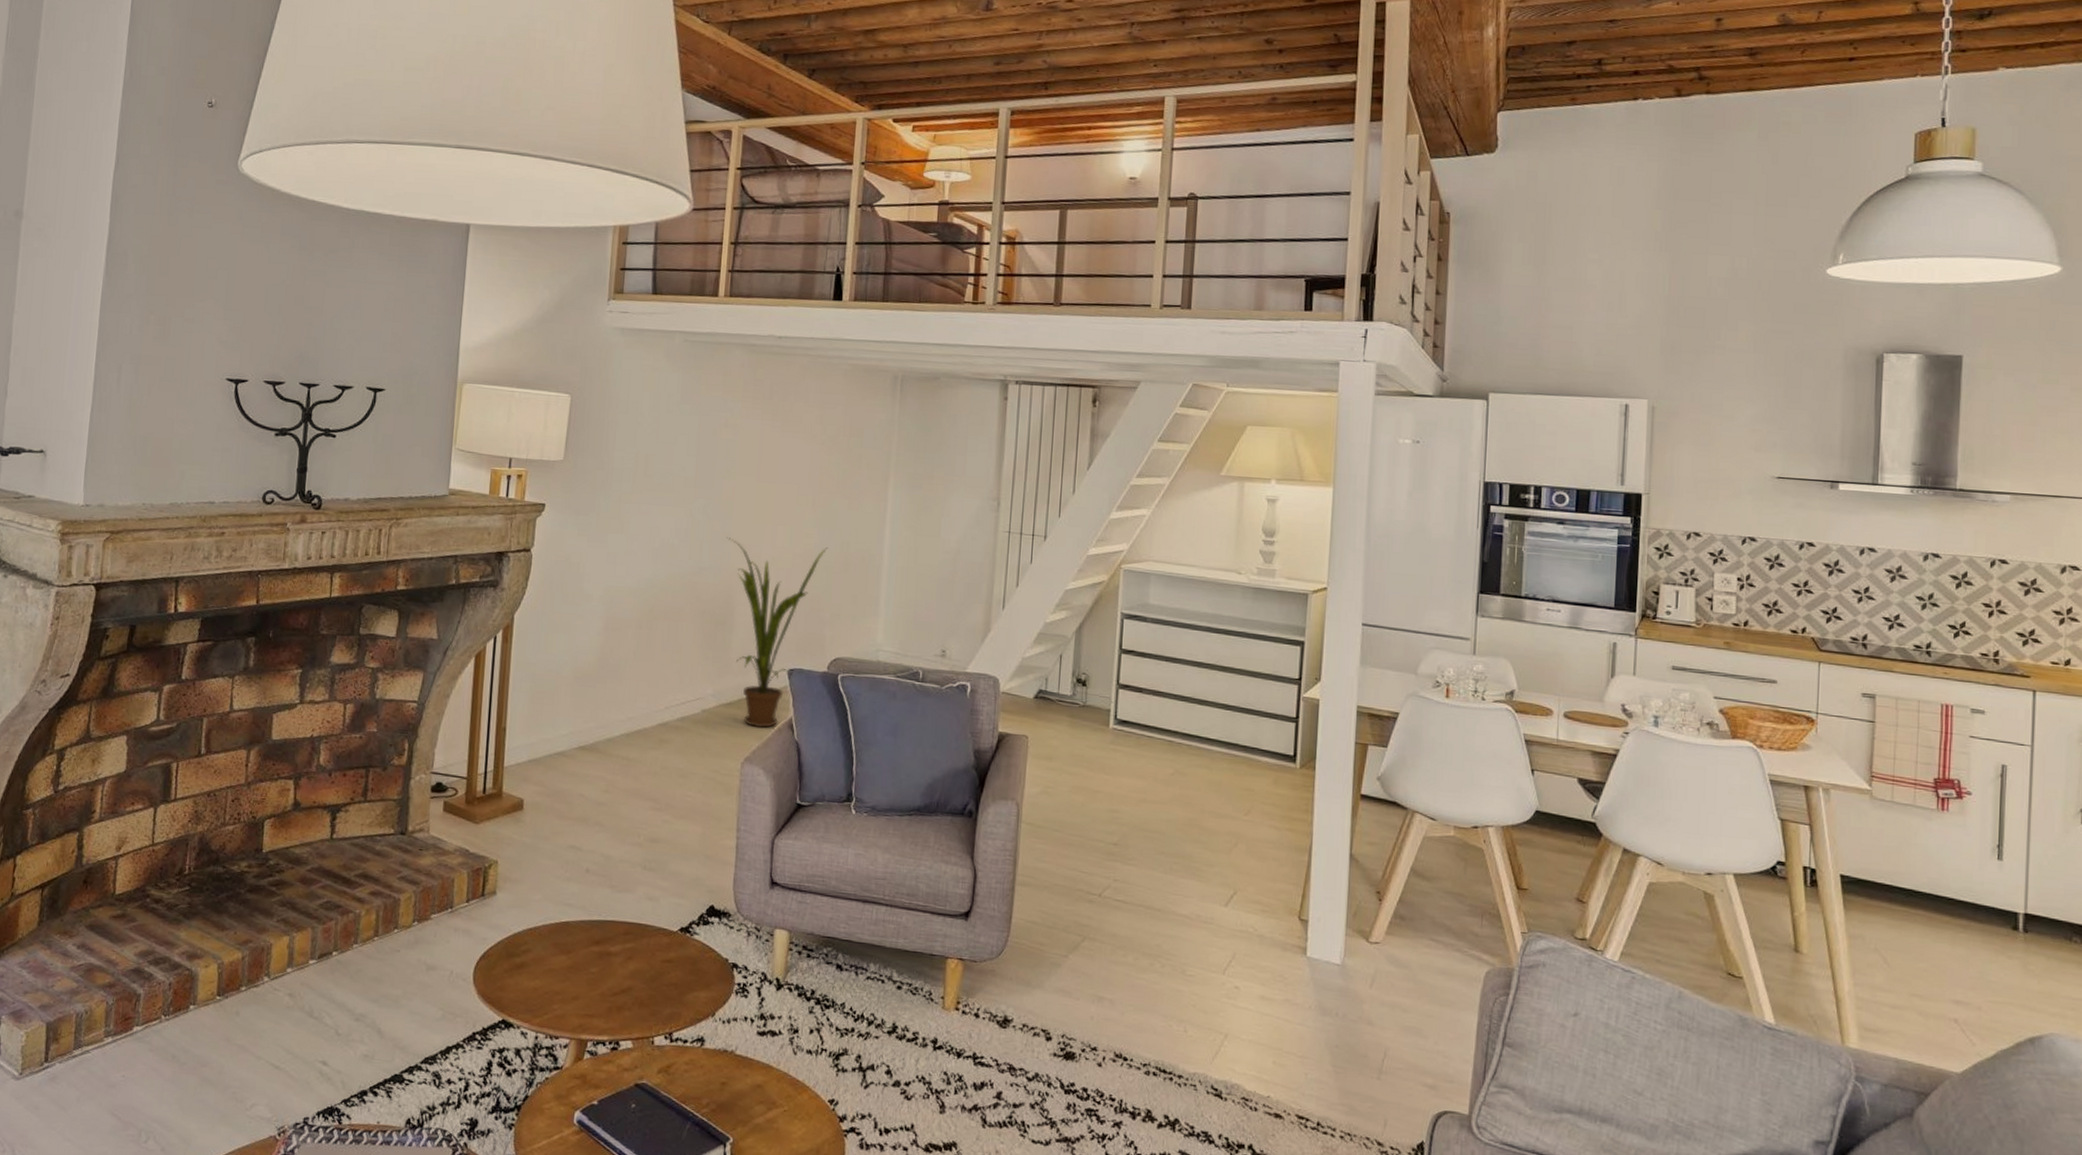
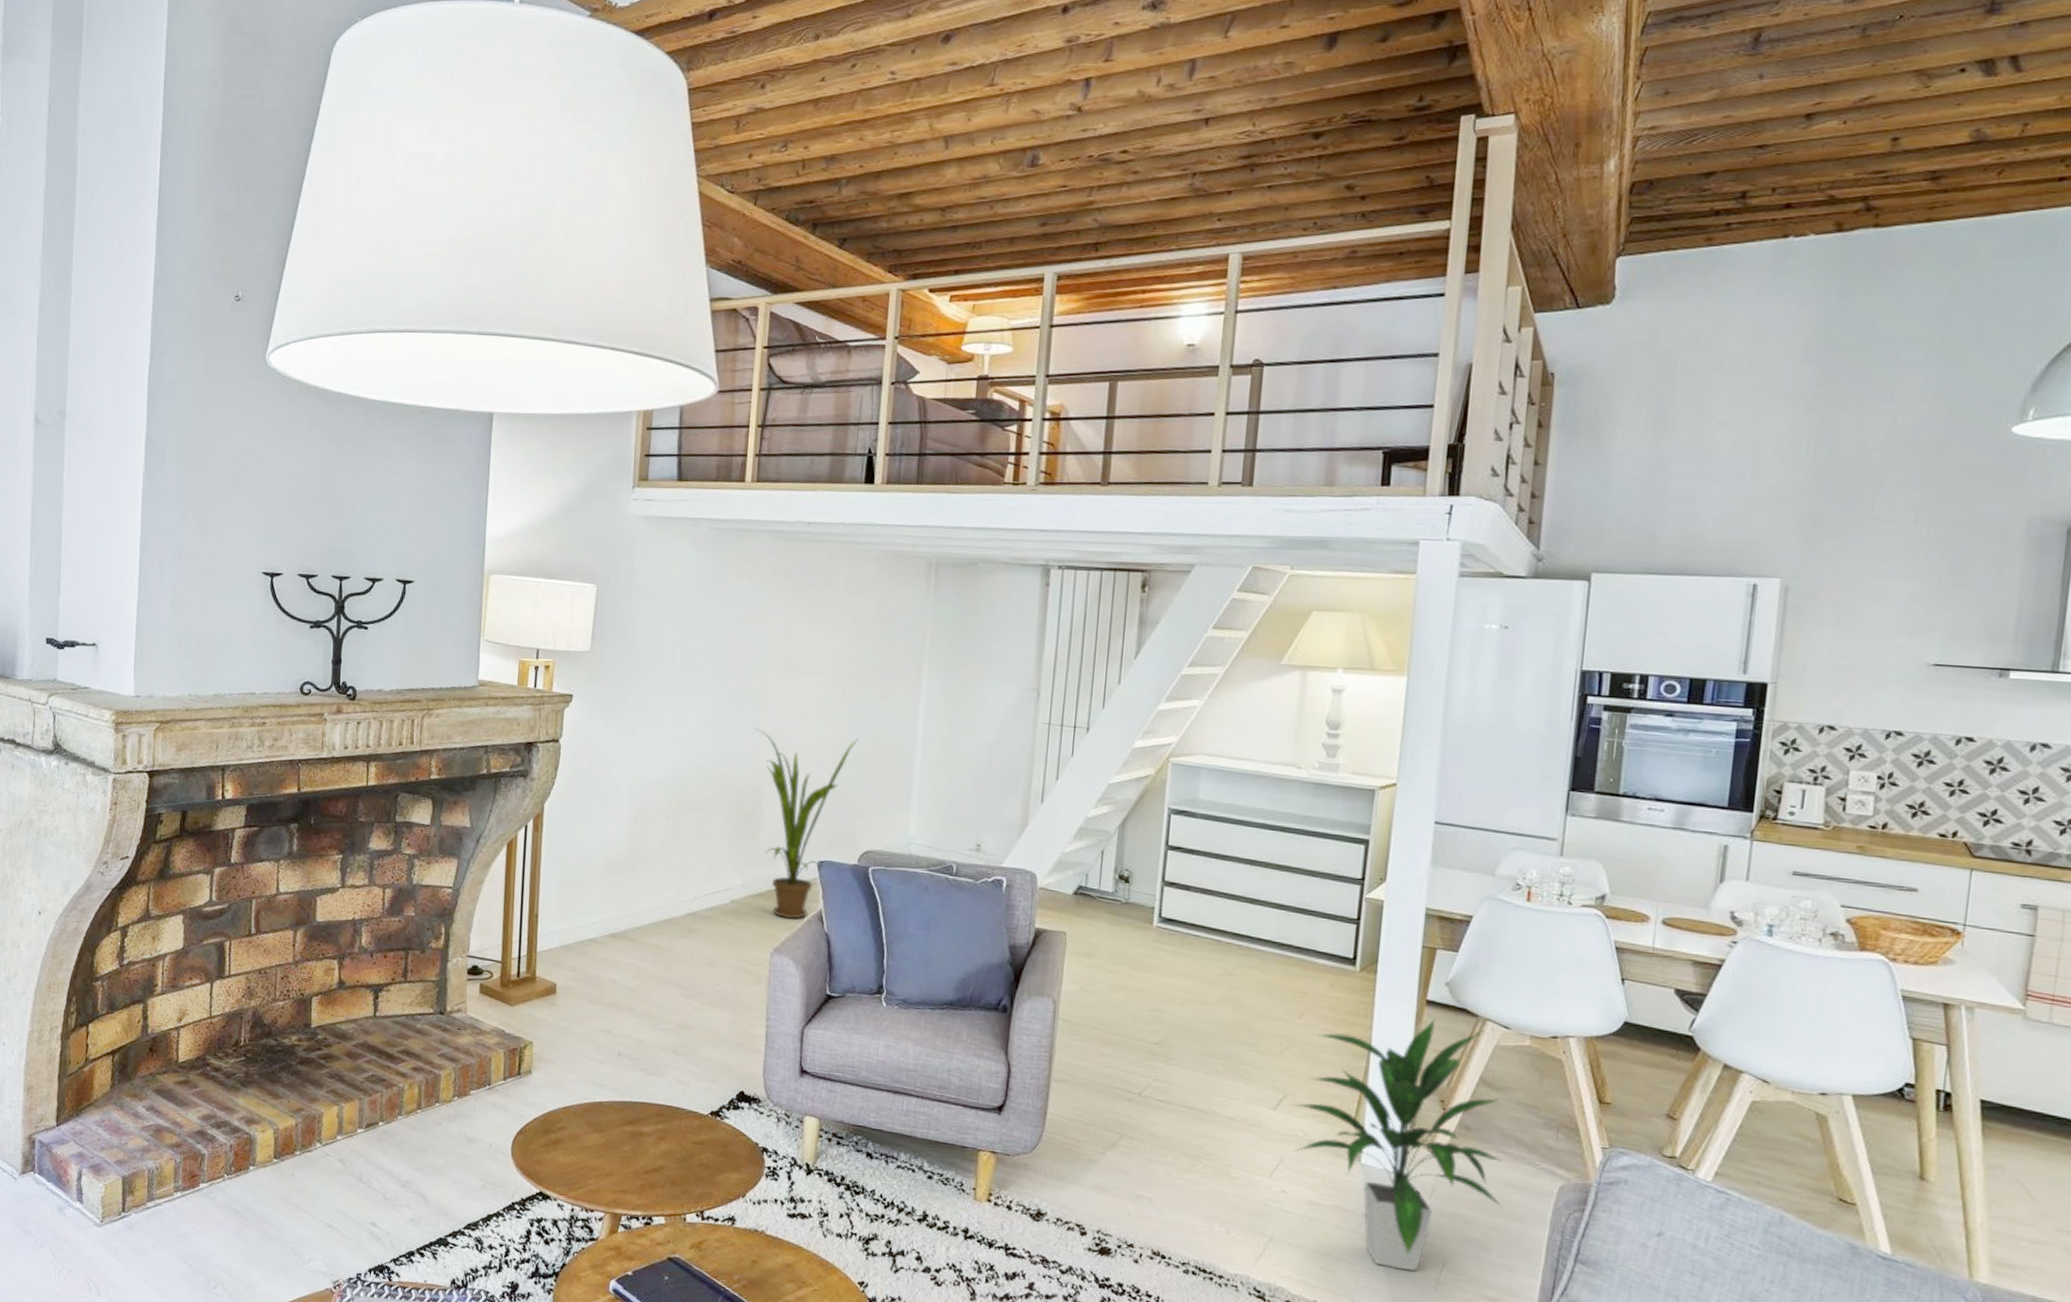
indoor plant: none [1243,812,1435,1062] -> present [1293,1019,1502,1272]

